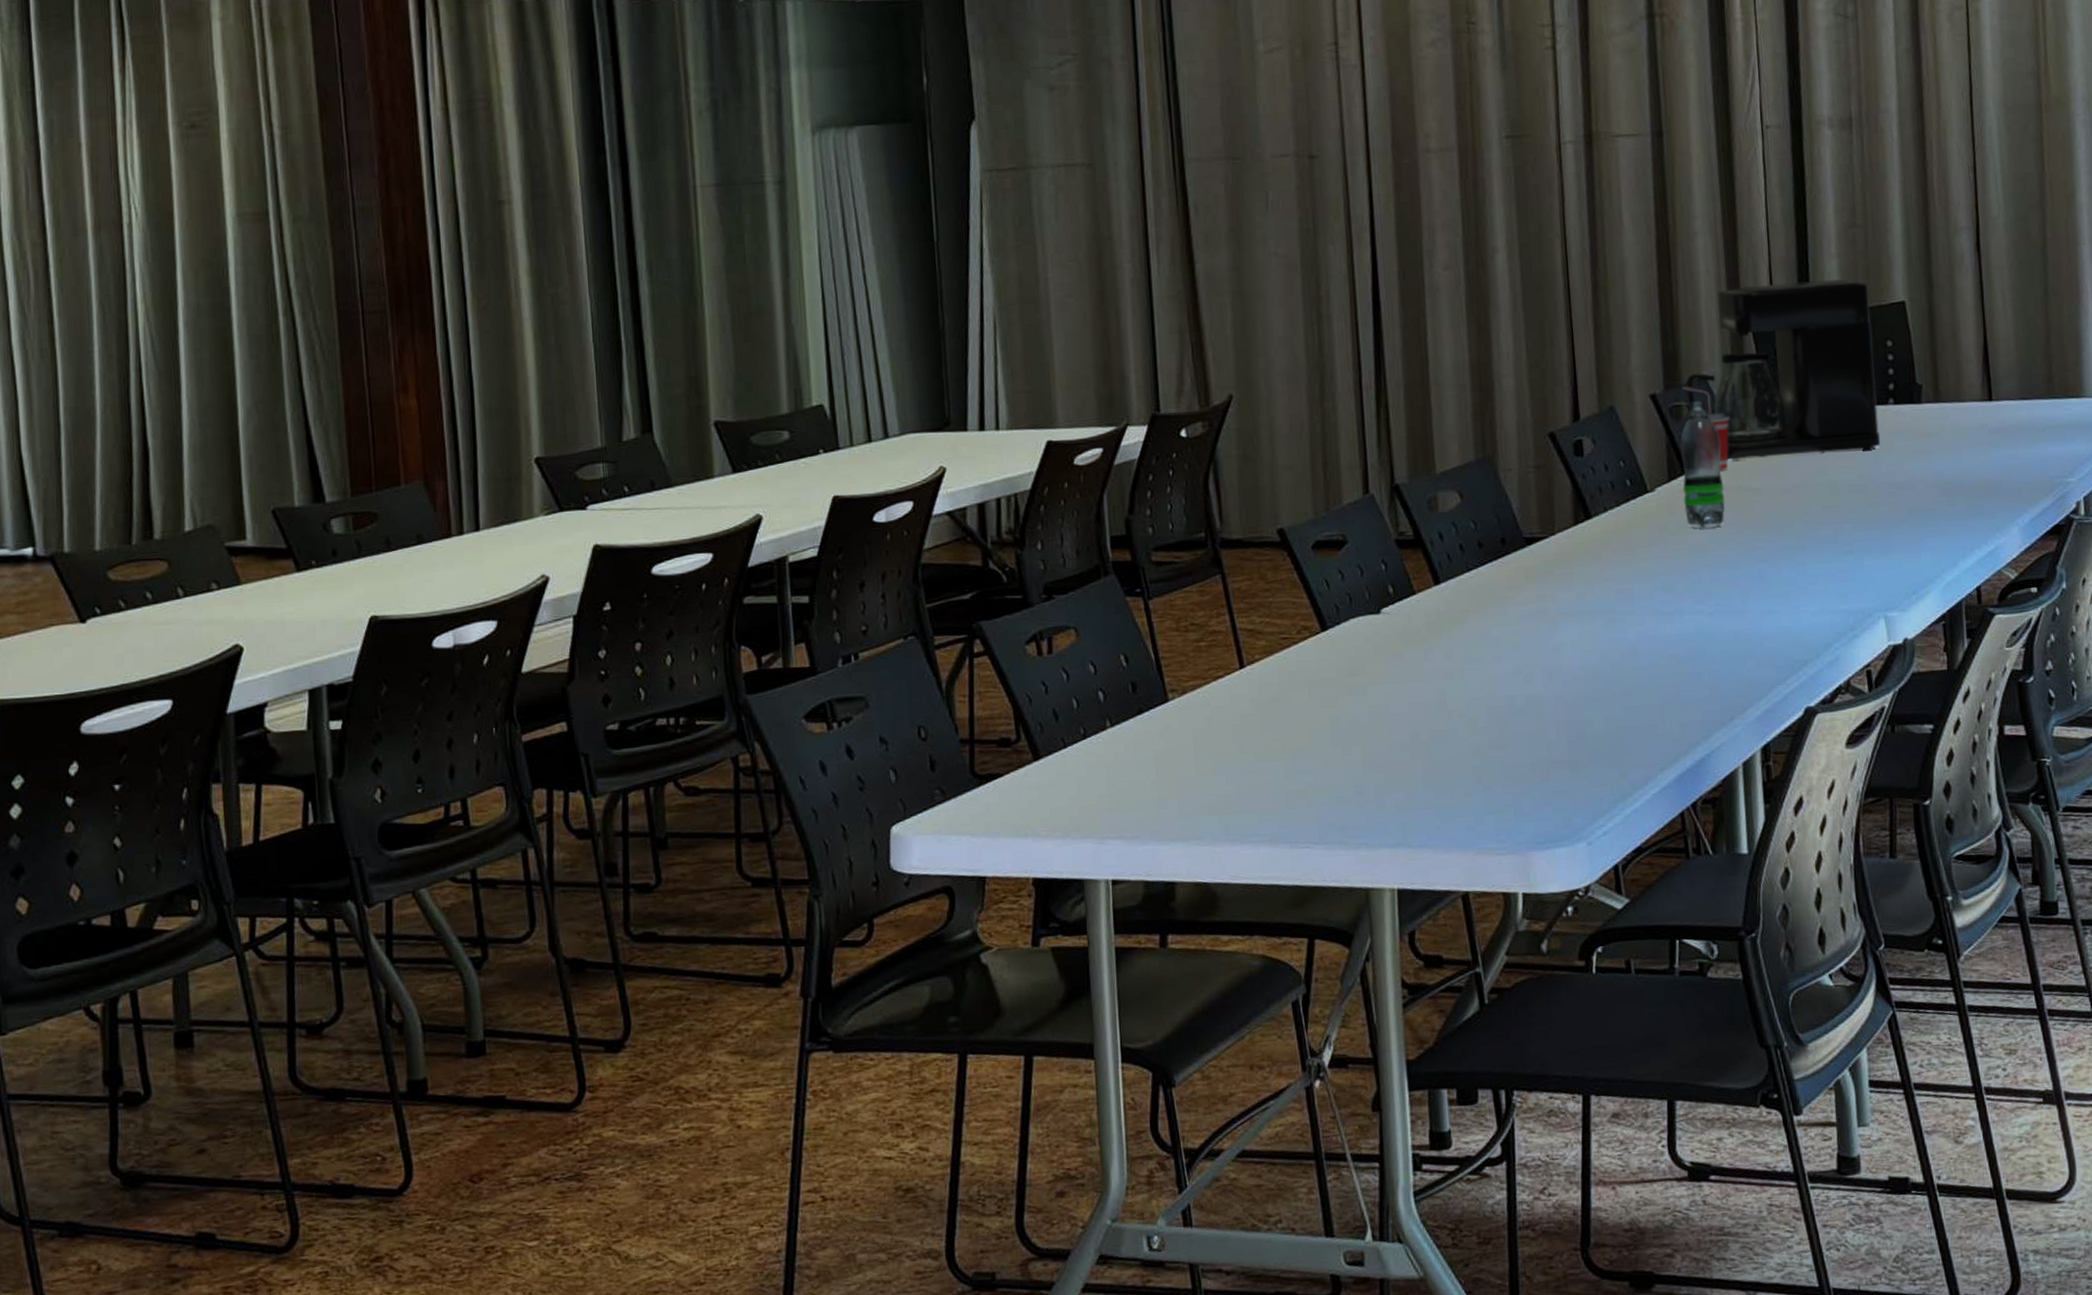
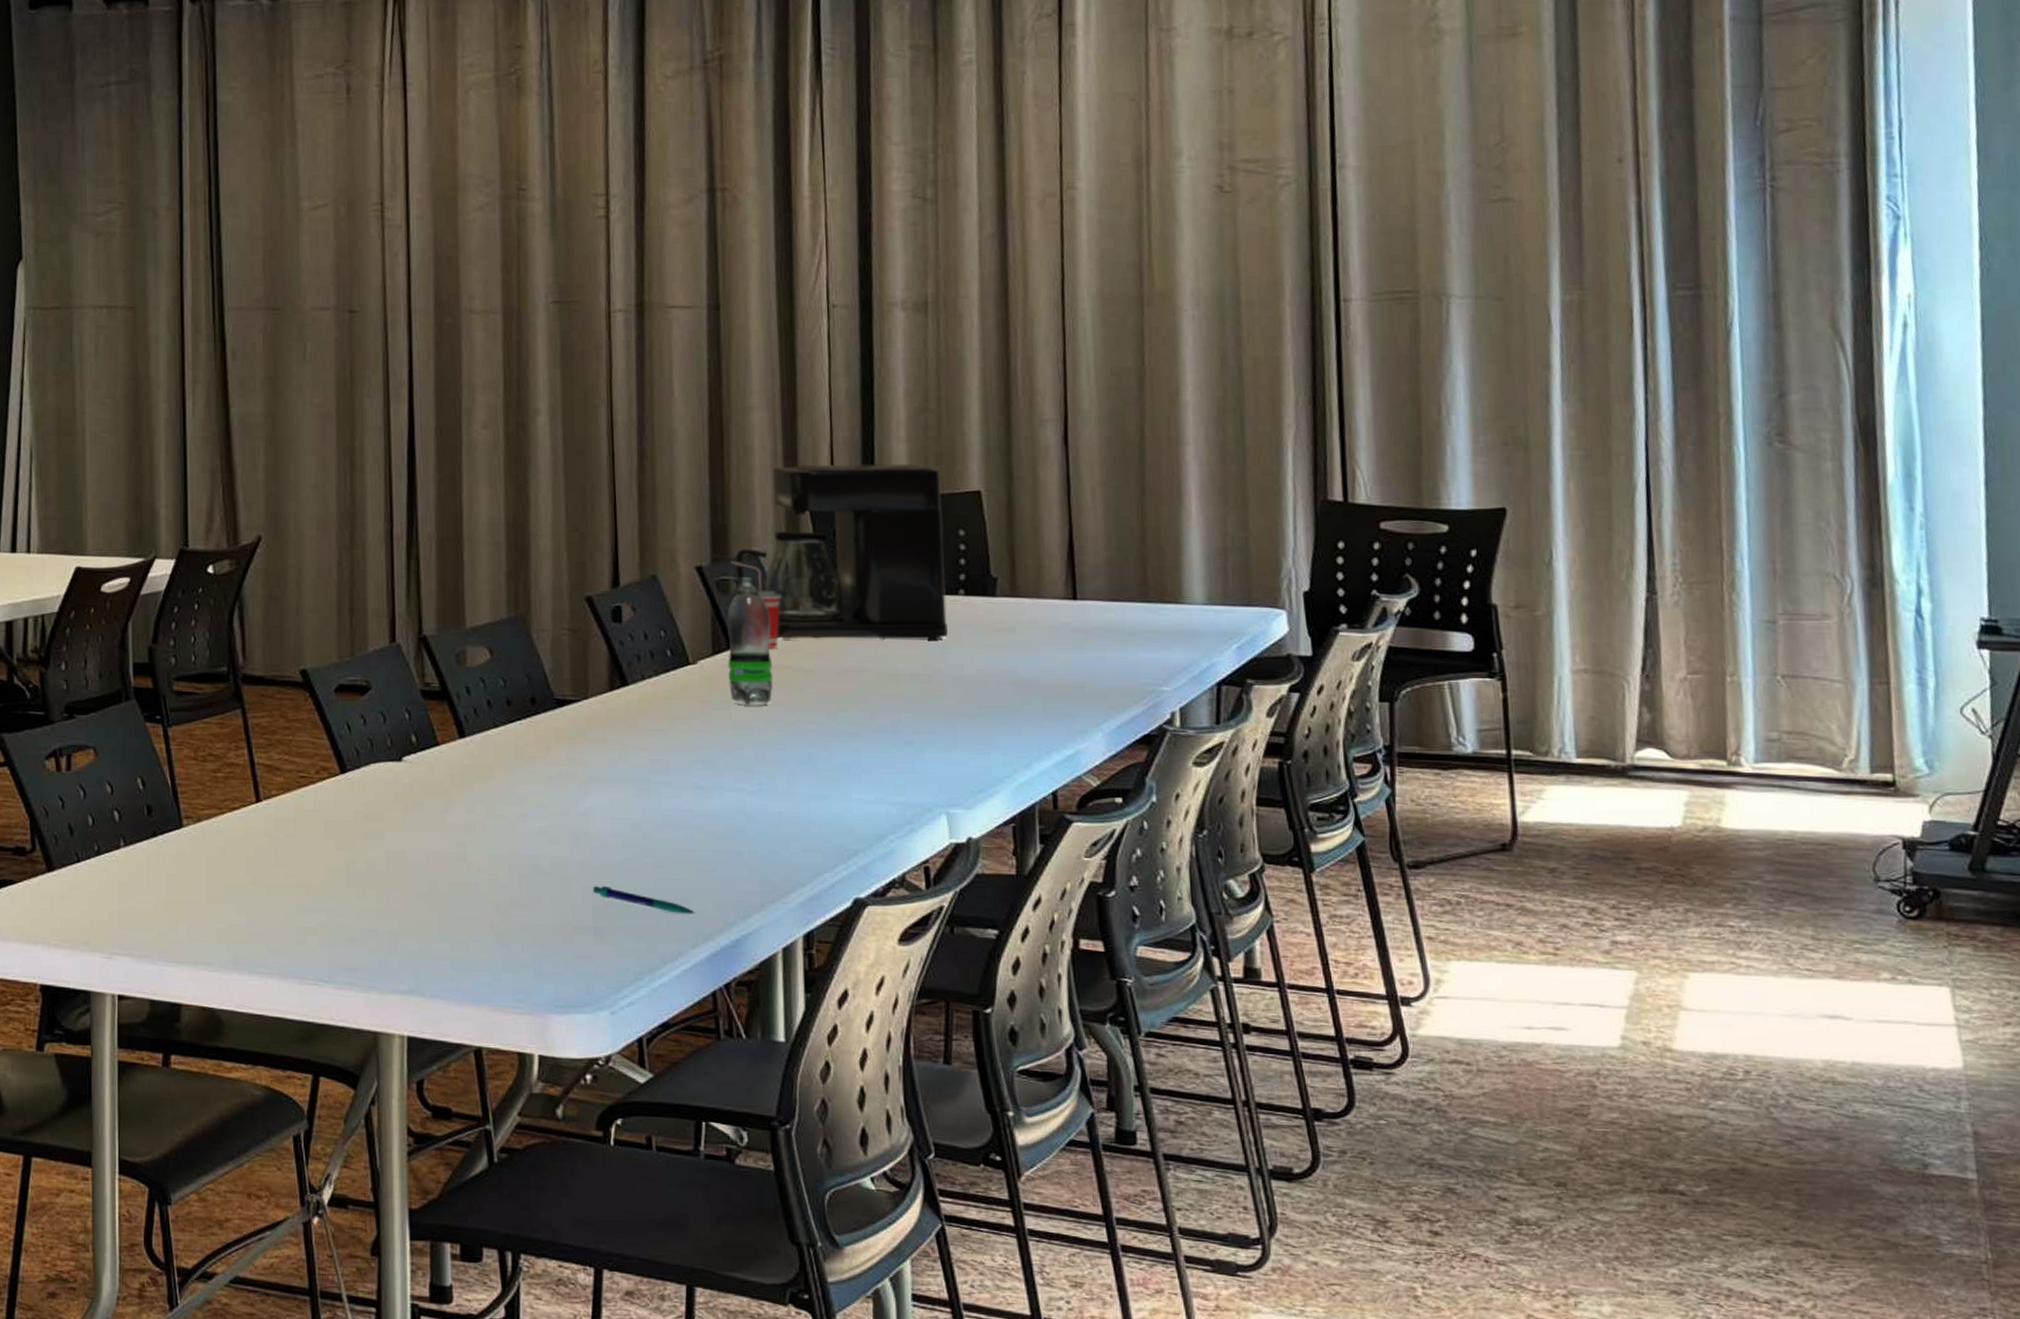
pen: none [1567,718,1663,740] -> present [593,885,696,914]

